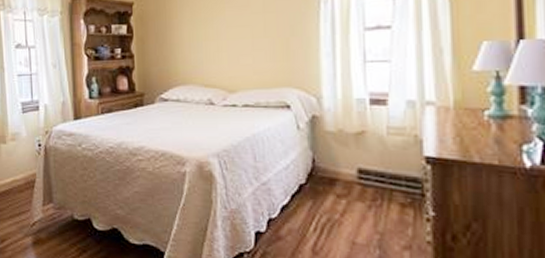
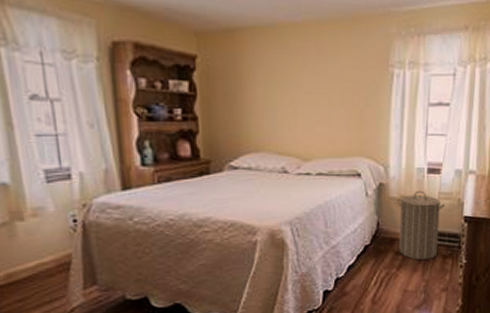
laundry hamper: none [334,124,398,208] -> present [397,190,446,261]

